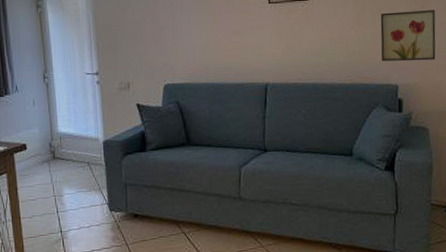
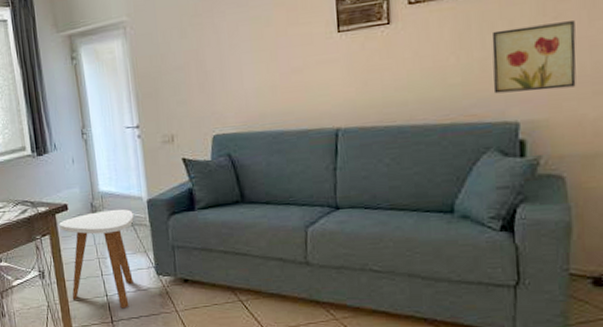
side table: none [17,149,90,244] -> present [59,209,134,309]

